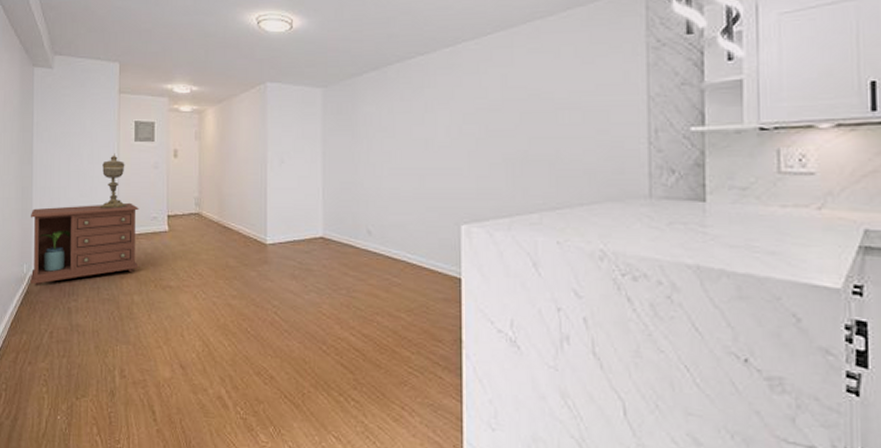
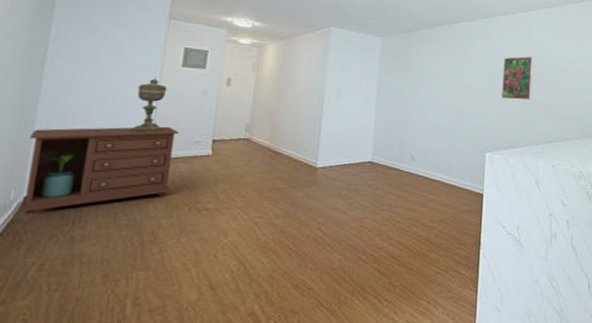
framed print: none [477,92,520,153] -> present [502,56,534,100]

